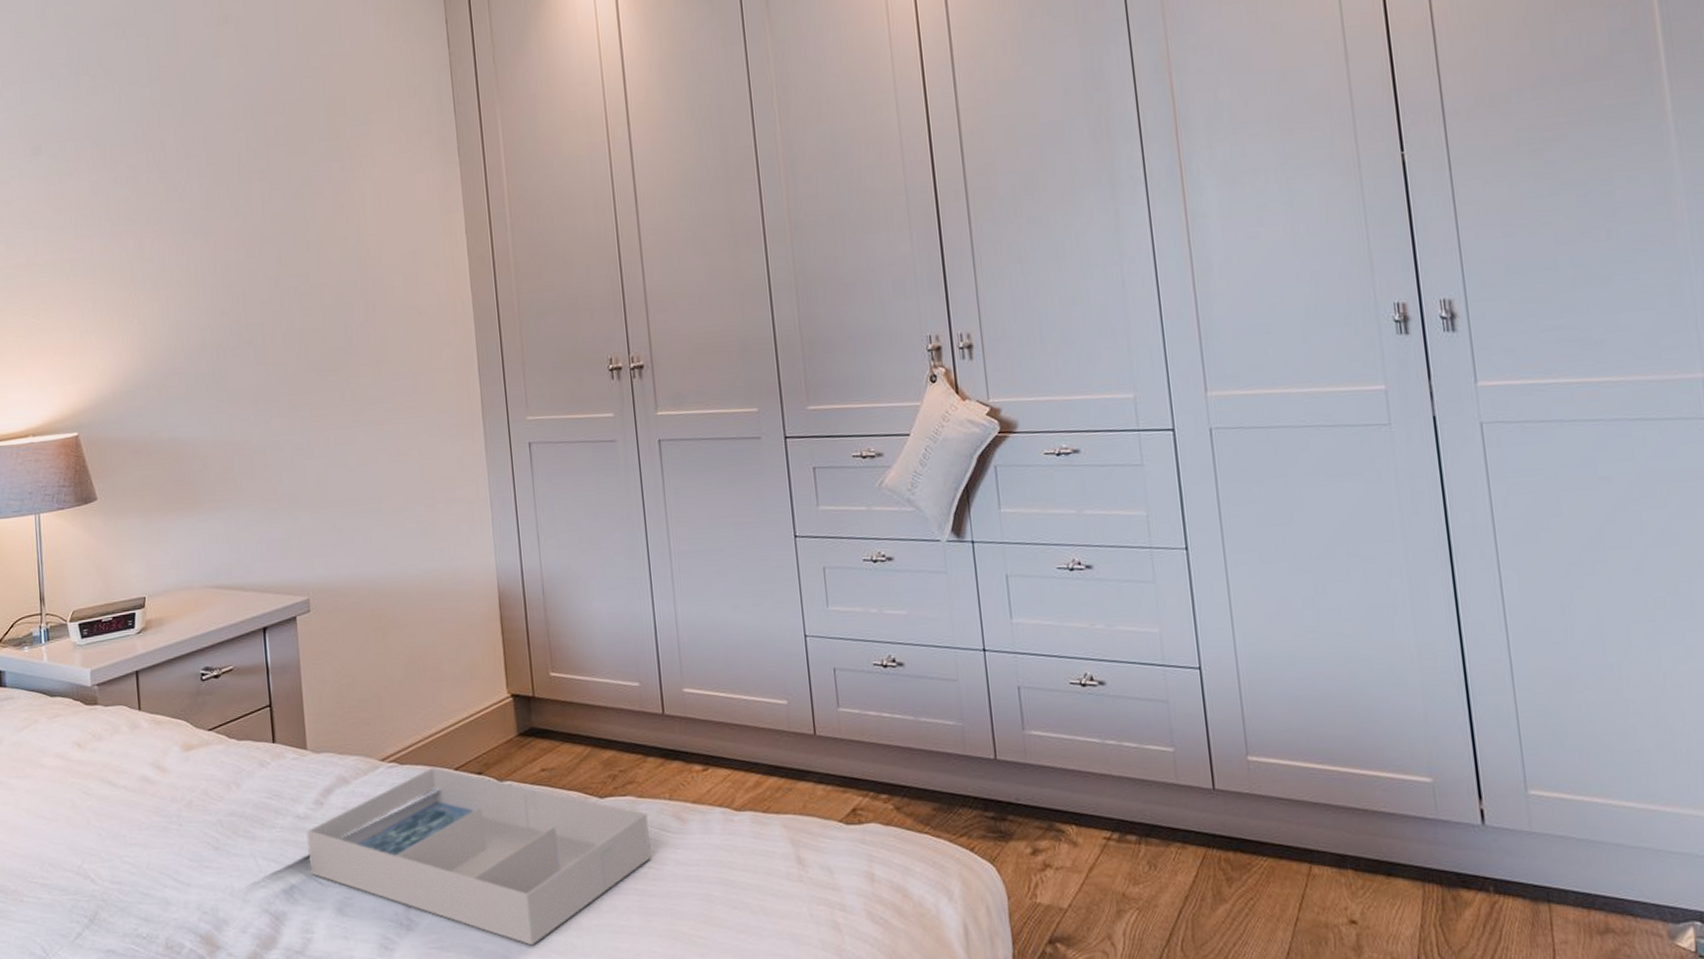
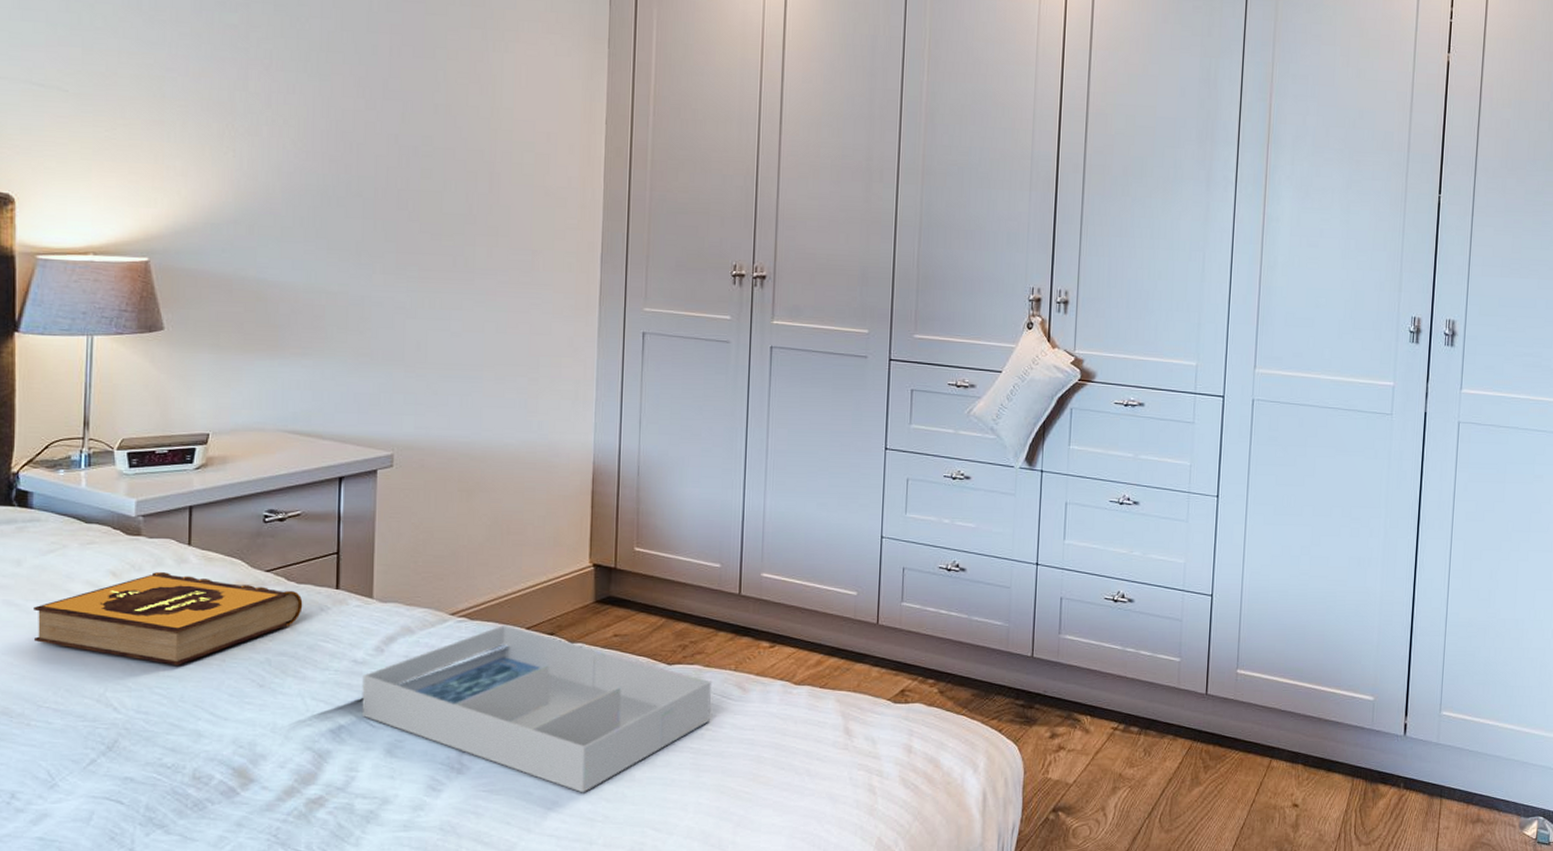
hardback book: none [15,739,245,833] -> present [33,572,303,665]

